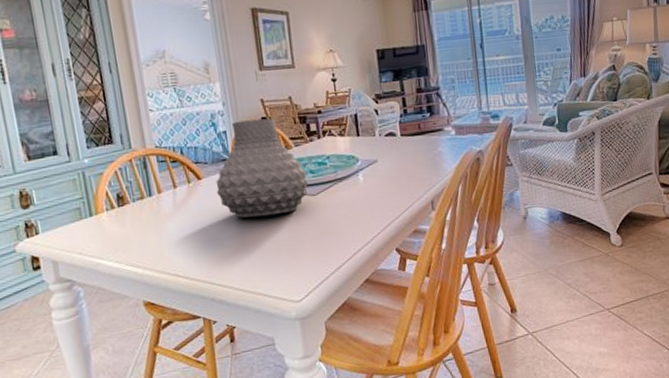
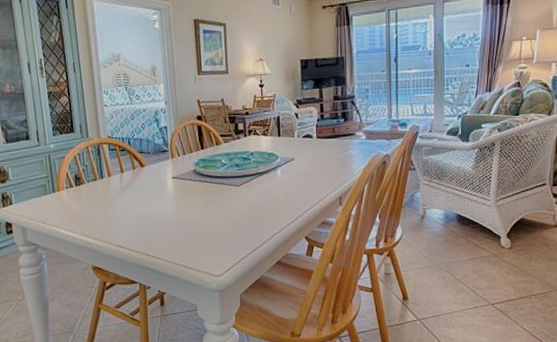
vase: present [215,118,308,218] -> none [156,117,233,202]

